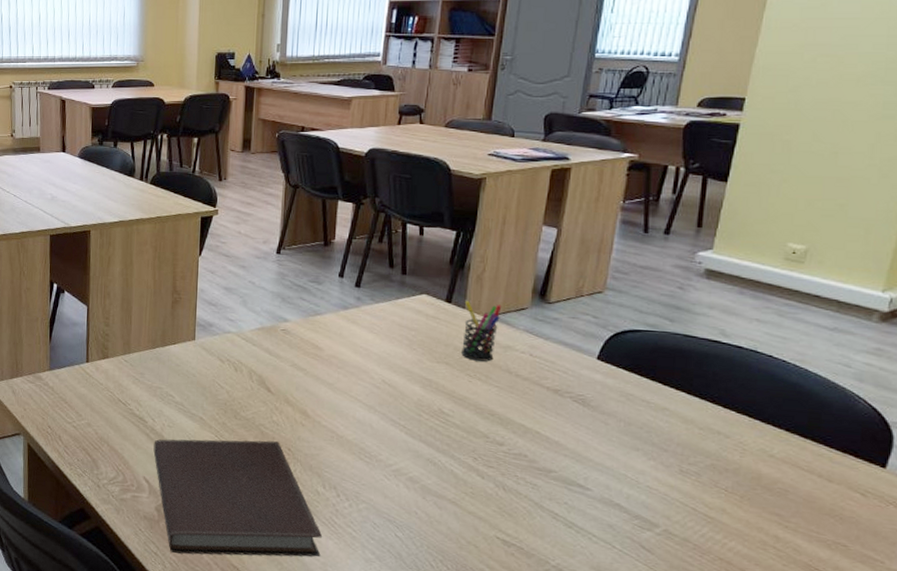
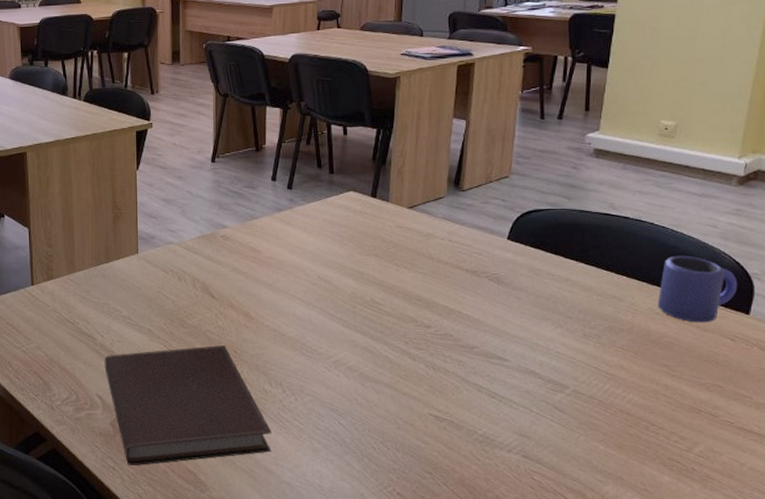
pen holder: present [461,301,502,362] -> none [388,195,422,250]
mug: none [771,394,873,472] -> present [657,255,738,323]

